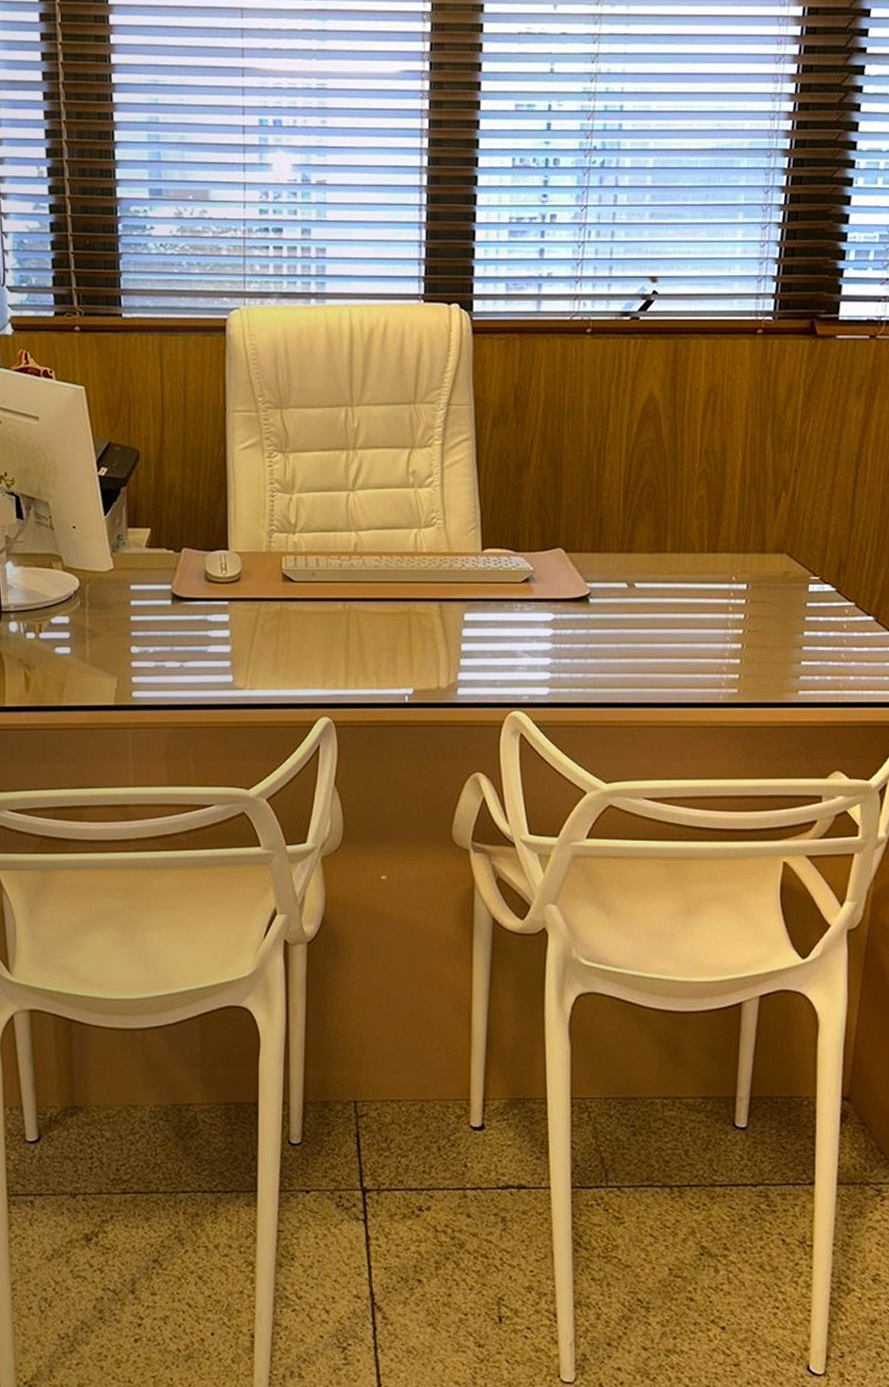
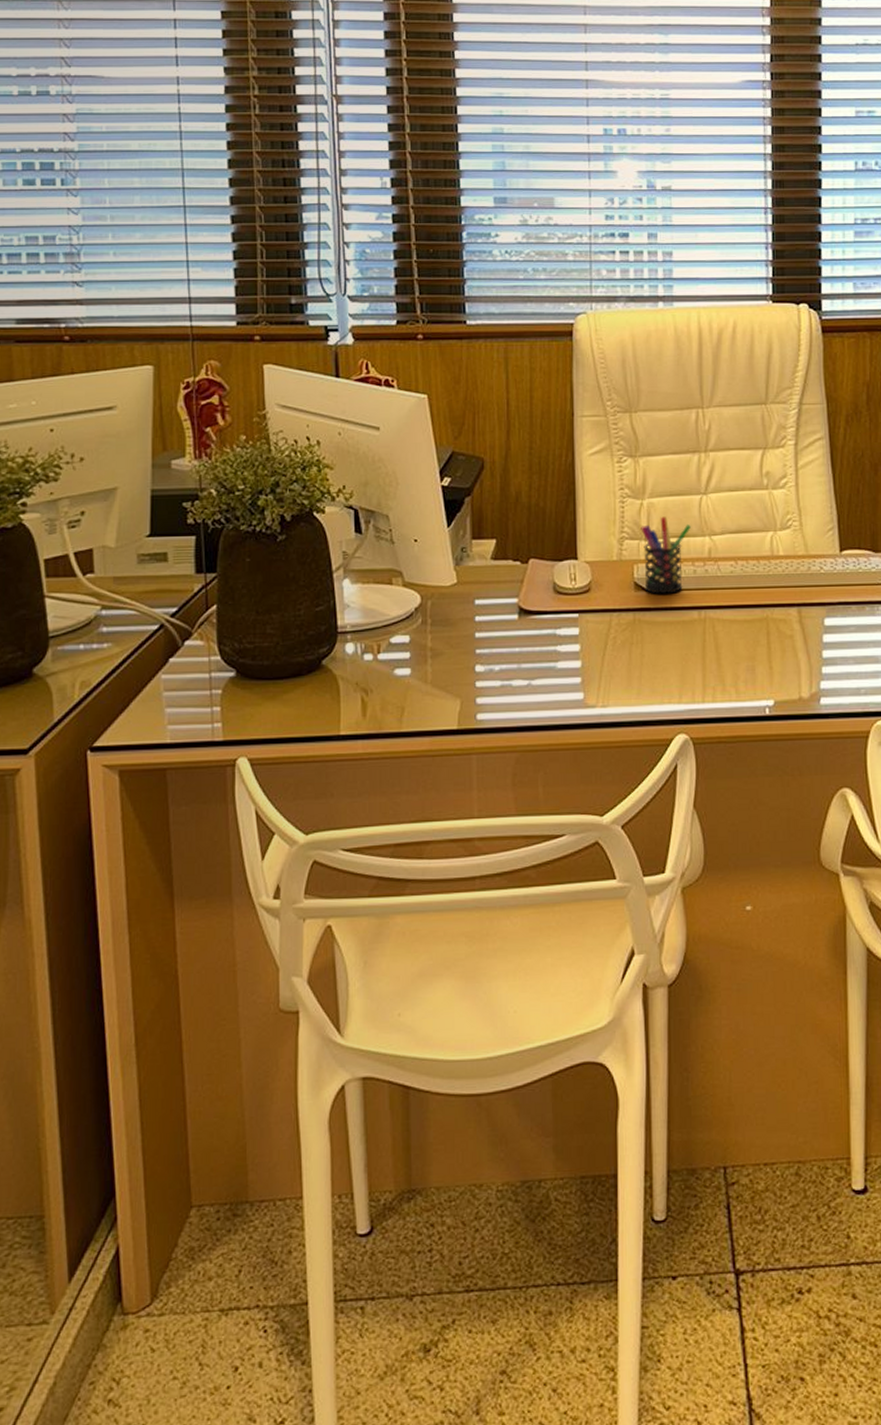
pen holder: none [289,511,338,585] -> present [641,516,691,594]

